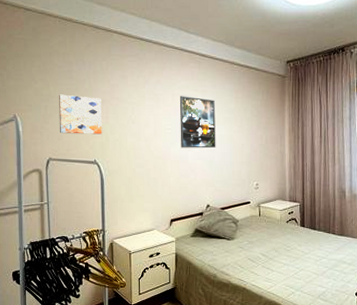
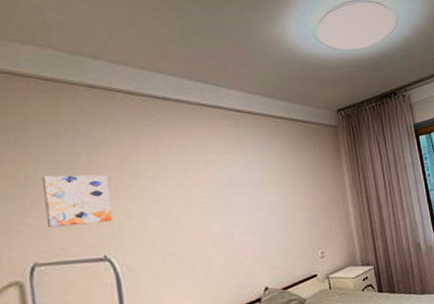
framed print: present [179,96,216,149] -> none [214,160,268,224]

